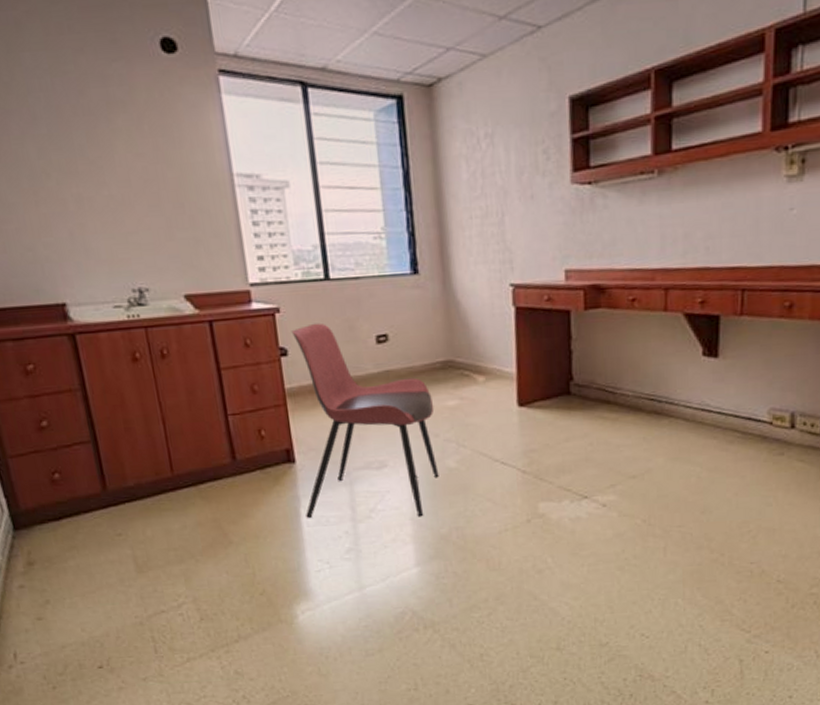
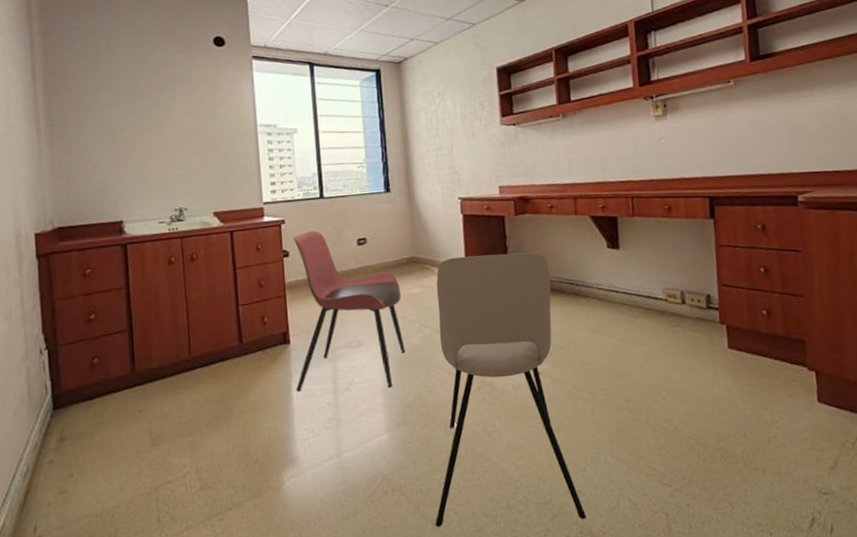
dining chair: none [473,358,648,667] -> present [435,252,586,527]

